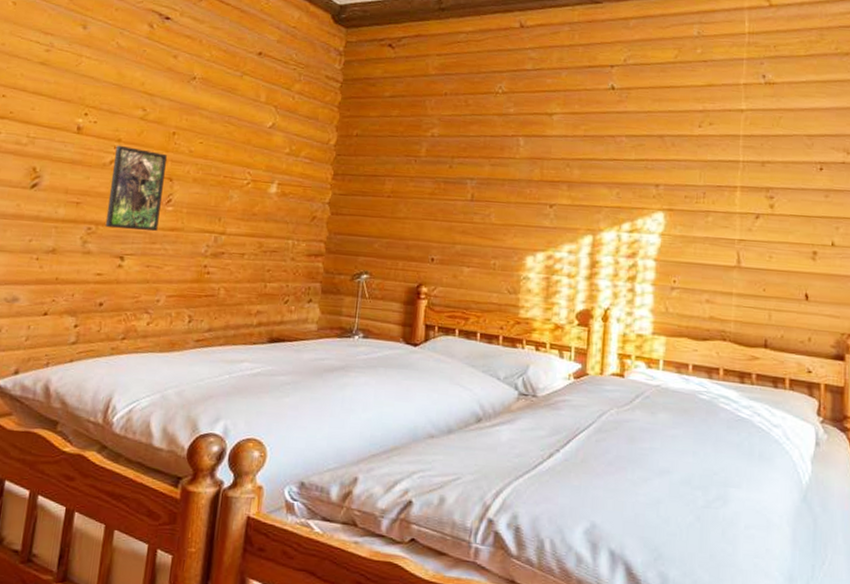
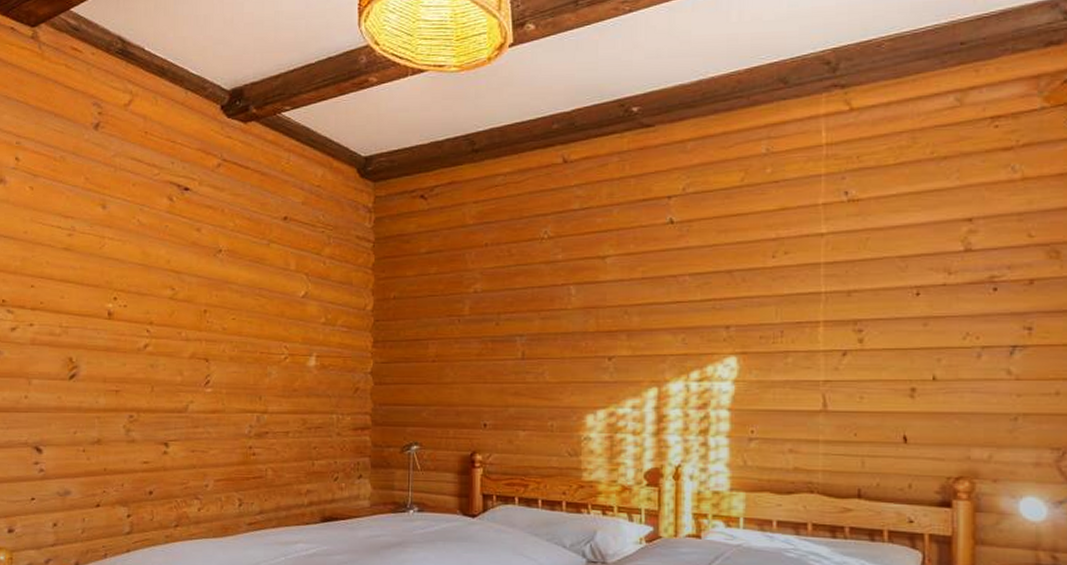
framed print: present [105,145,167,231] -> none [146,328,200,415]

